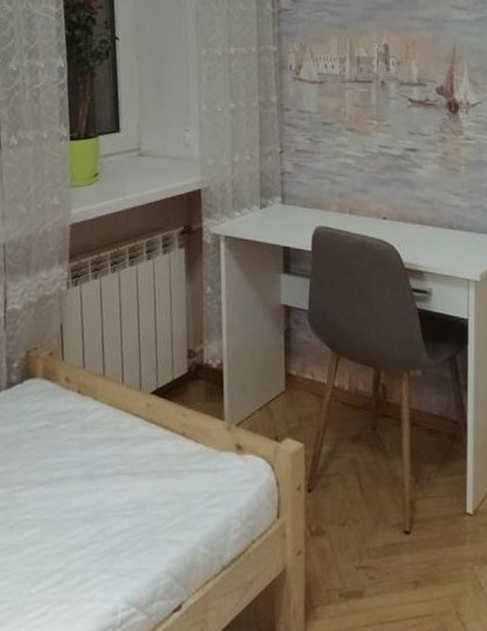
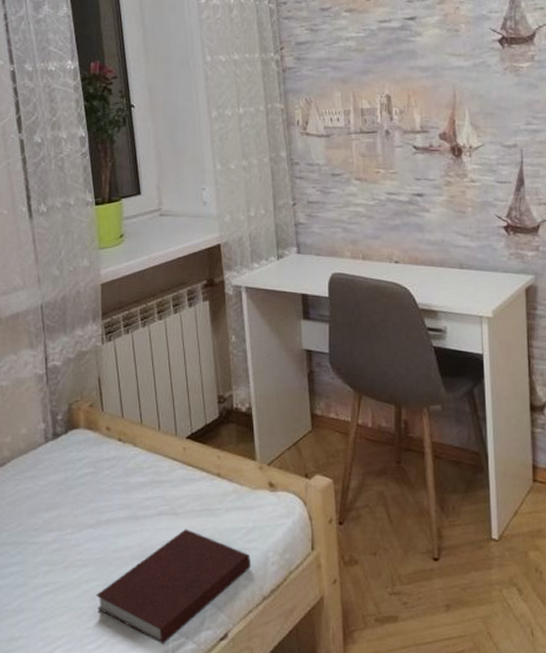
notebook: none [42,491,212,614] -> present [96,529,251,644]

